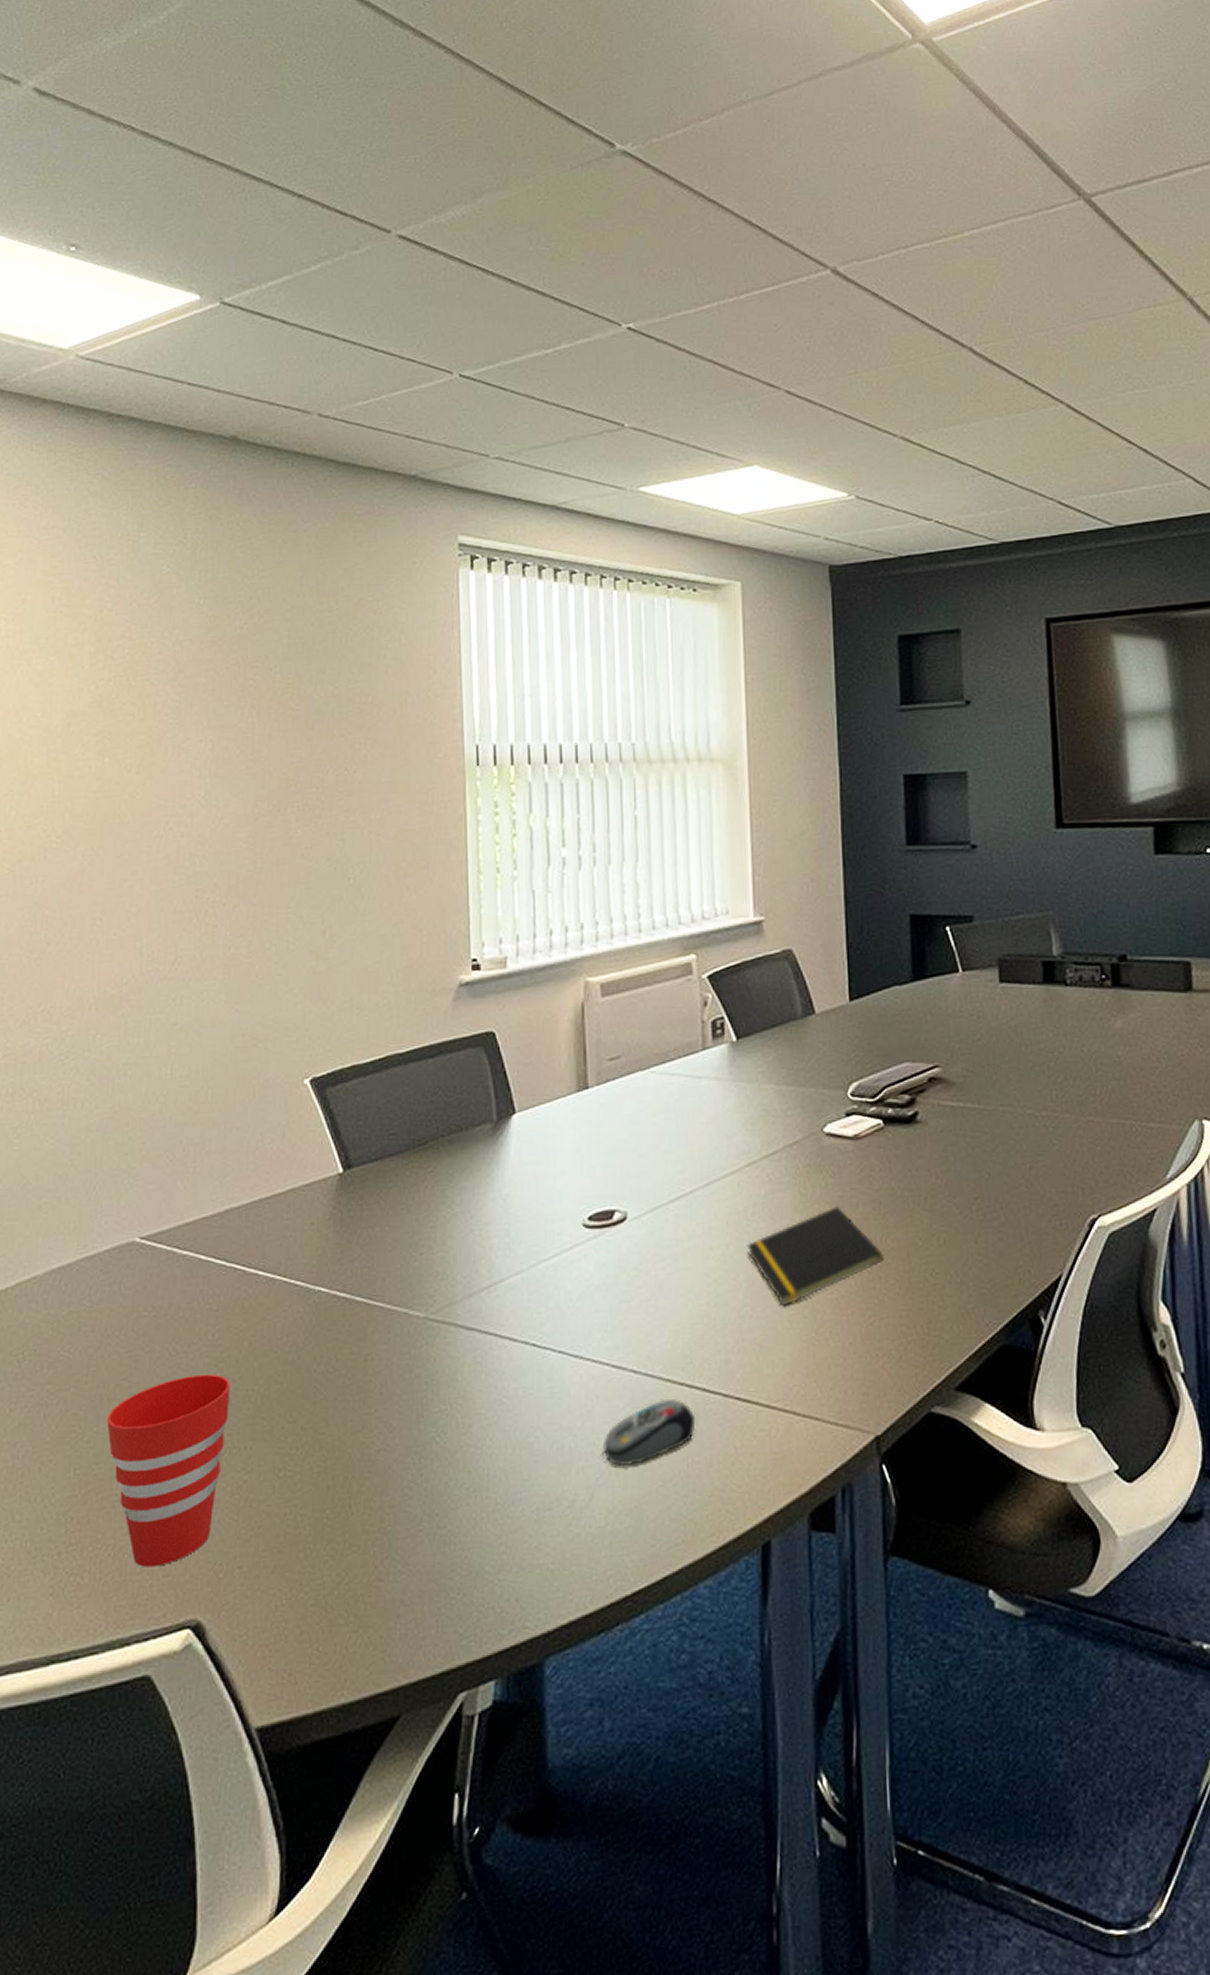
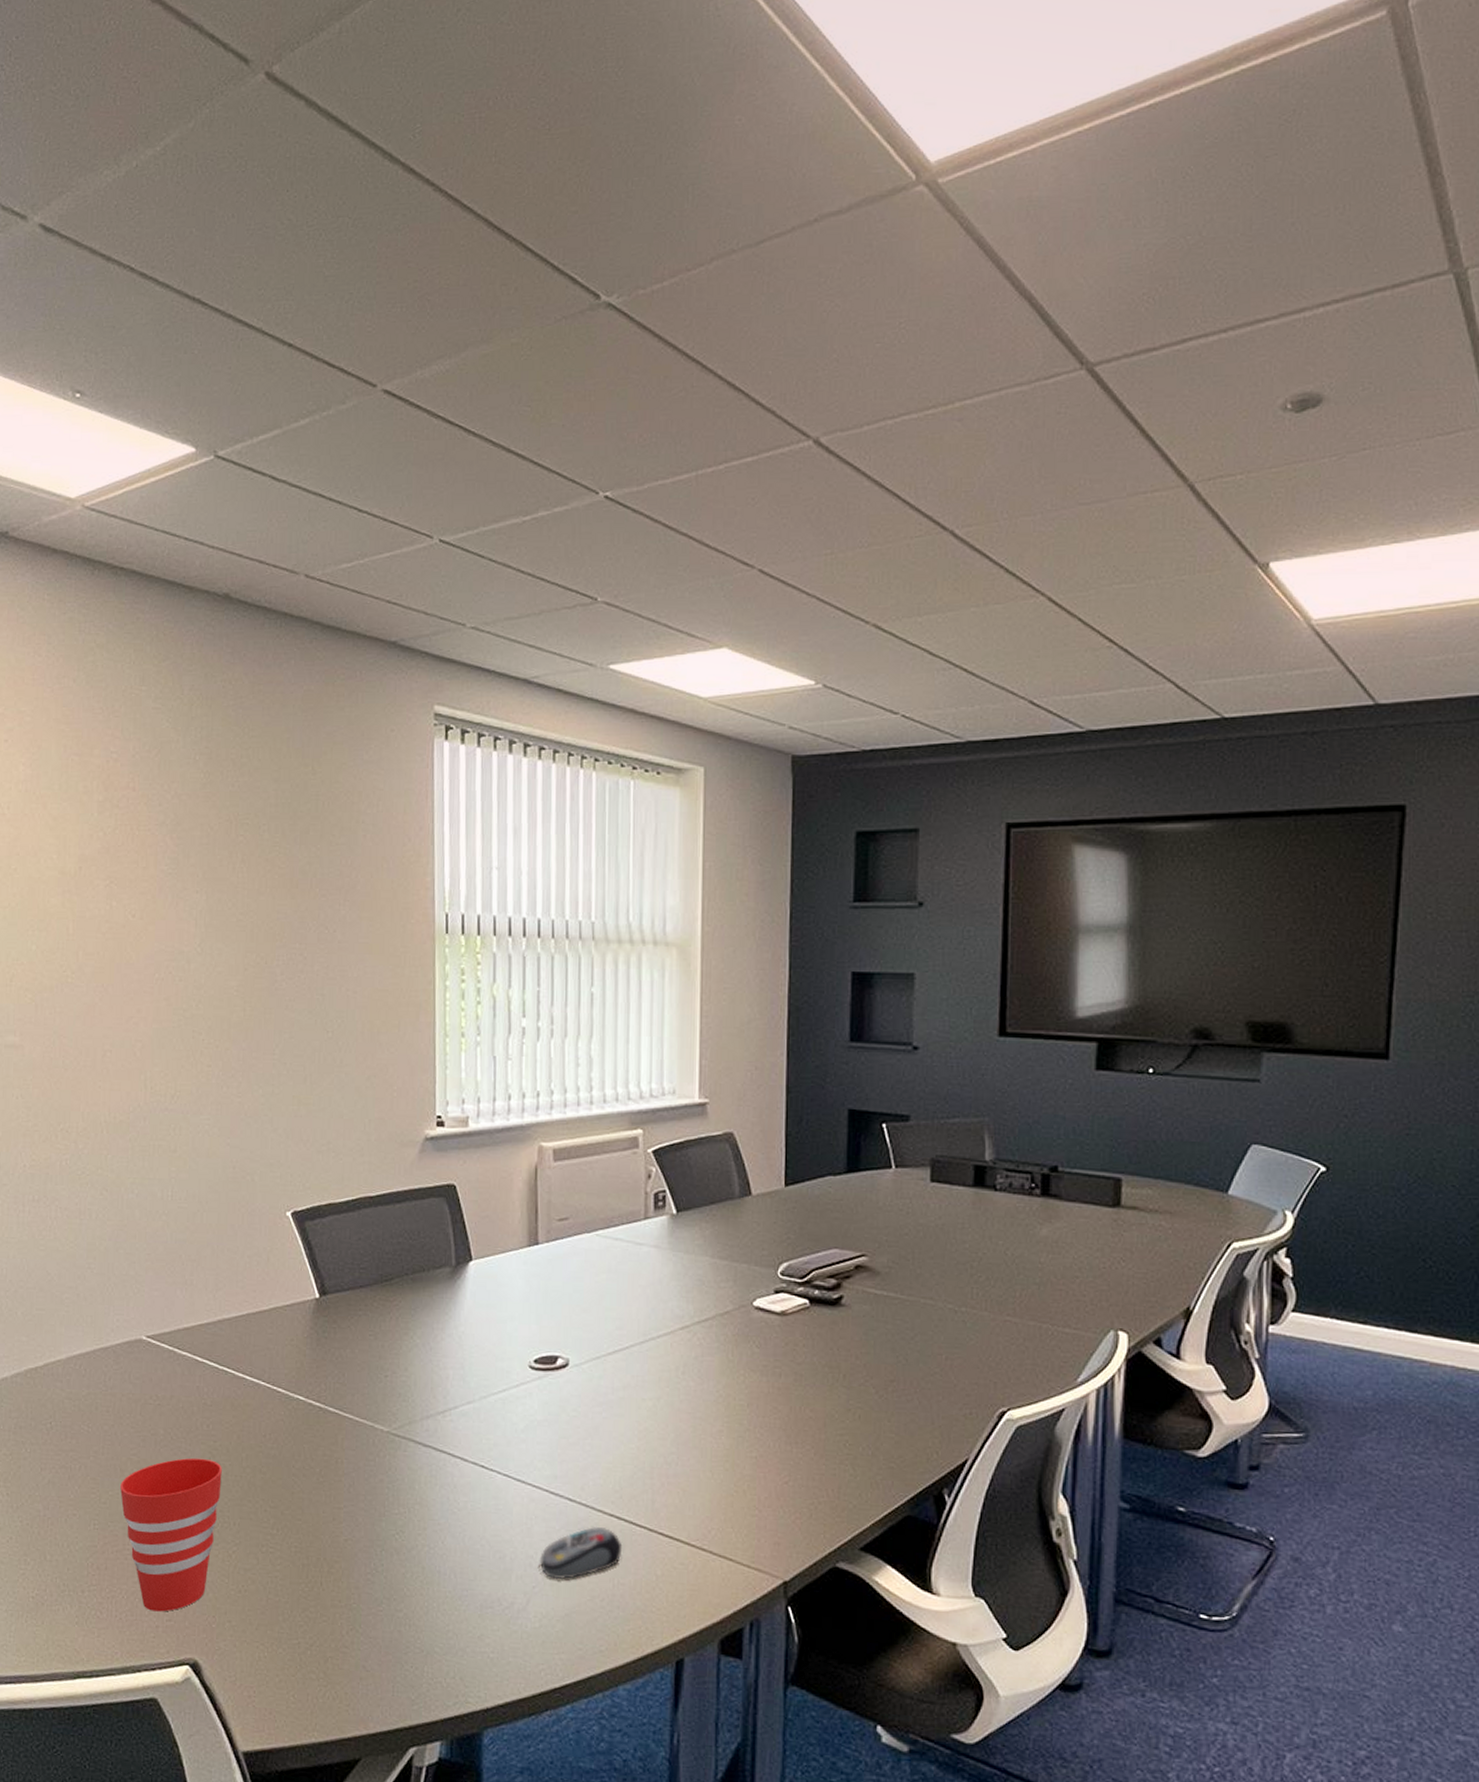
notepad: present [746,1206,884,1307] -> none [676,1374,802,1459]

